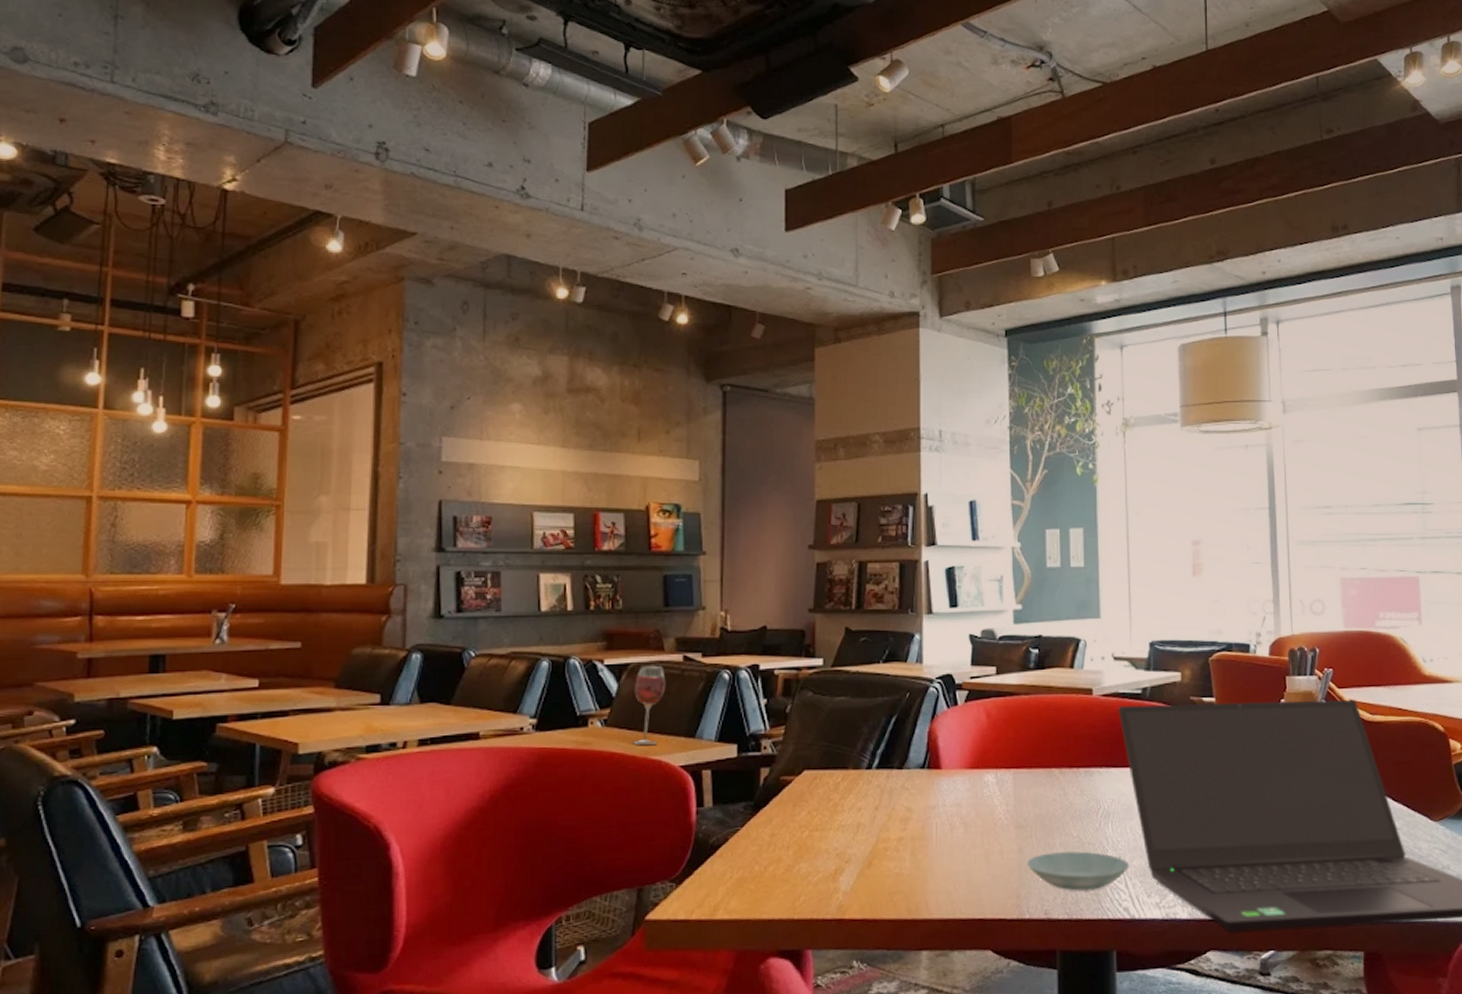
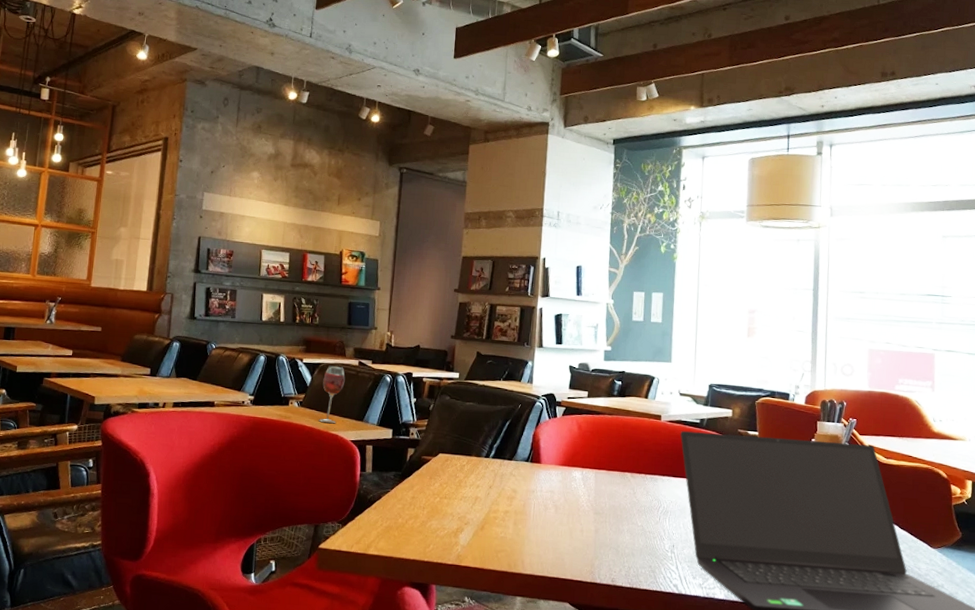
saucer: present [1027,850,1130,891] -> none [601,535,681,568]

